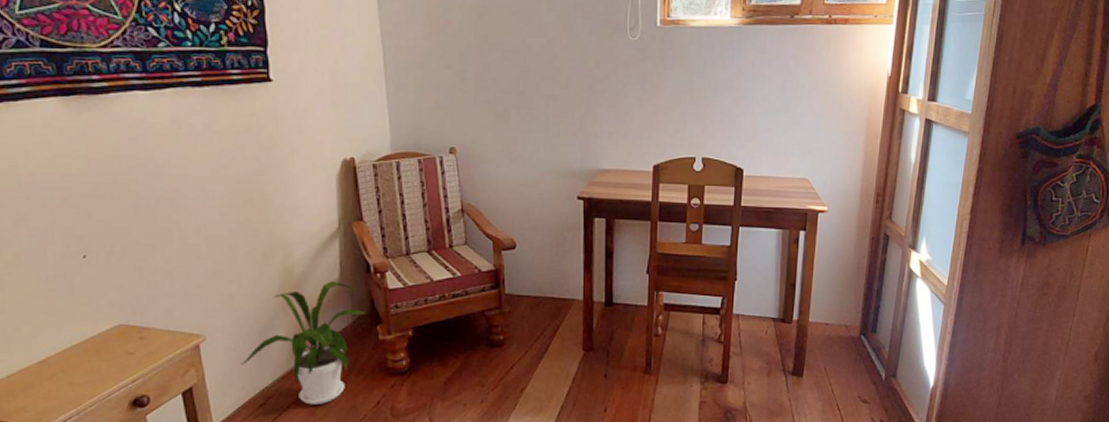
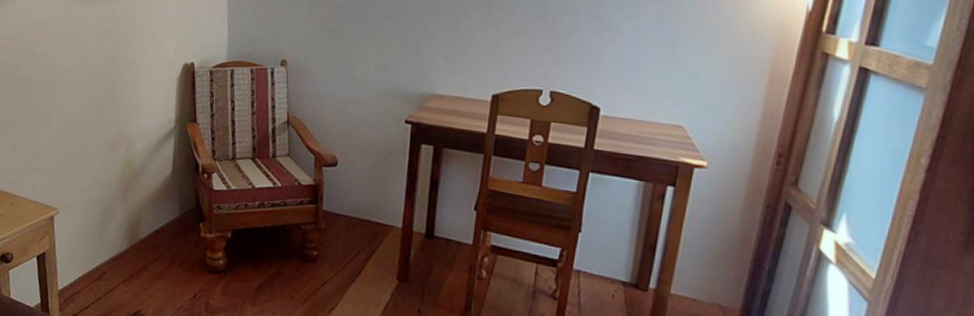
house plant: present [241,281,368,405] -> none [84,175,194,288]

